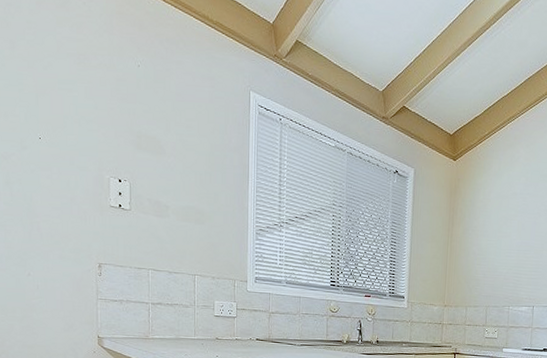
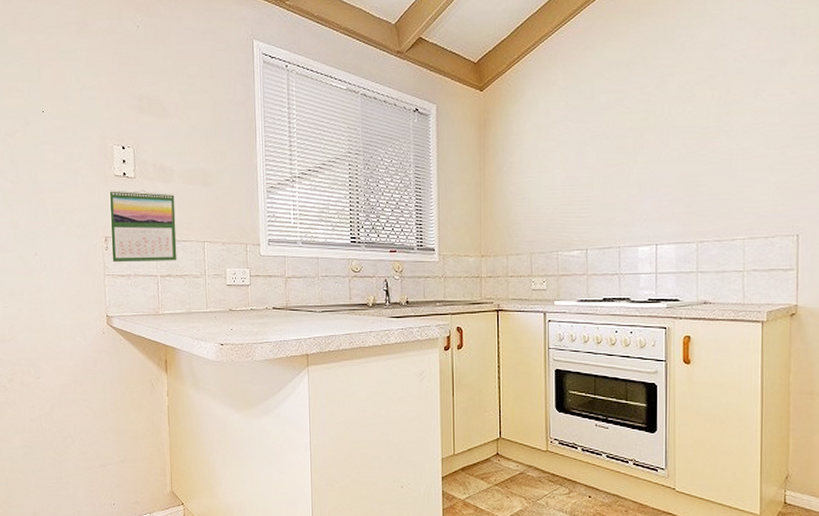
calendar: none [104,219,169,291] -> present [109,189,177,262]

